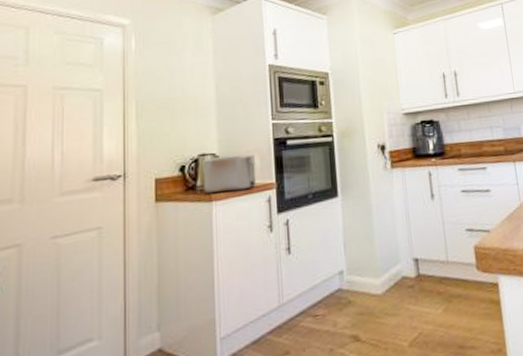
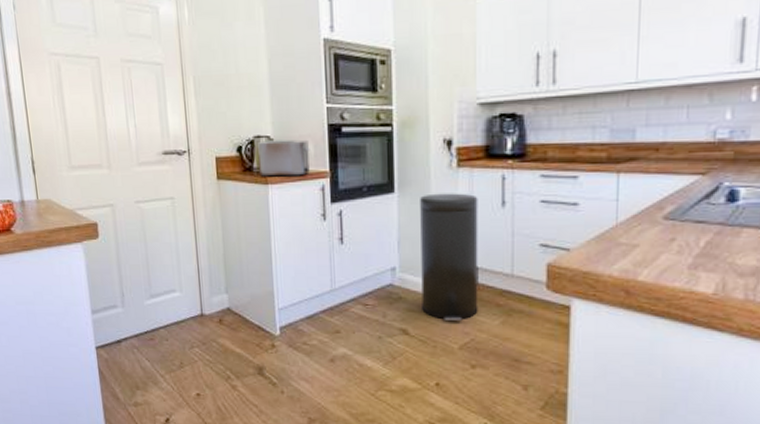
pedal bin: none [361,191,423,319] -> present [420,193,478,322]

